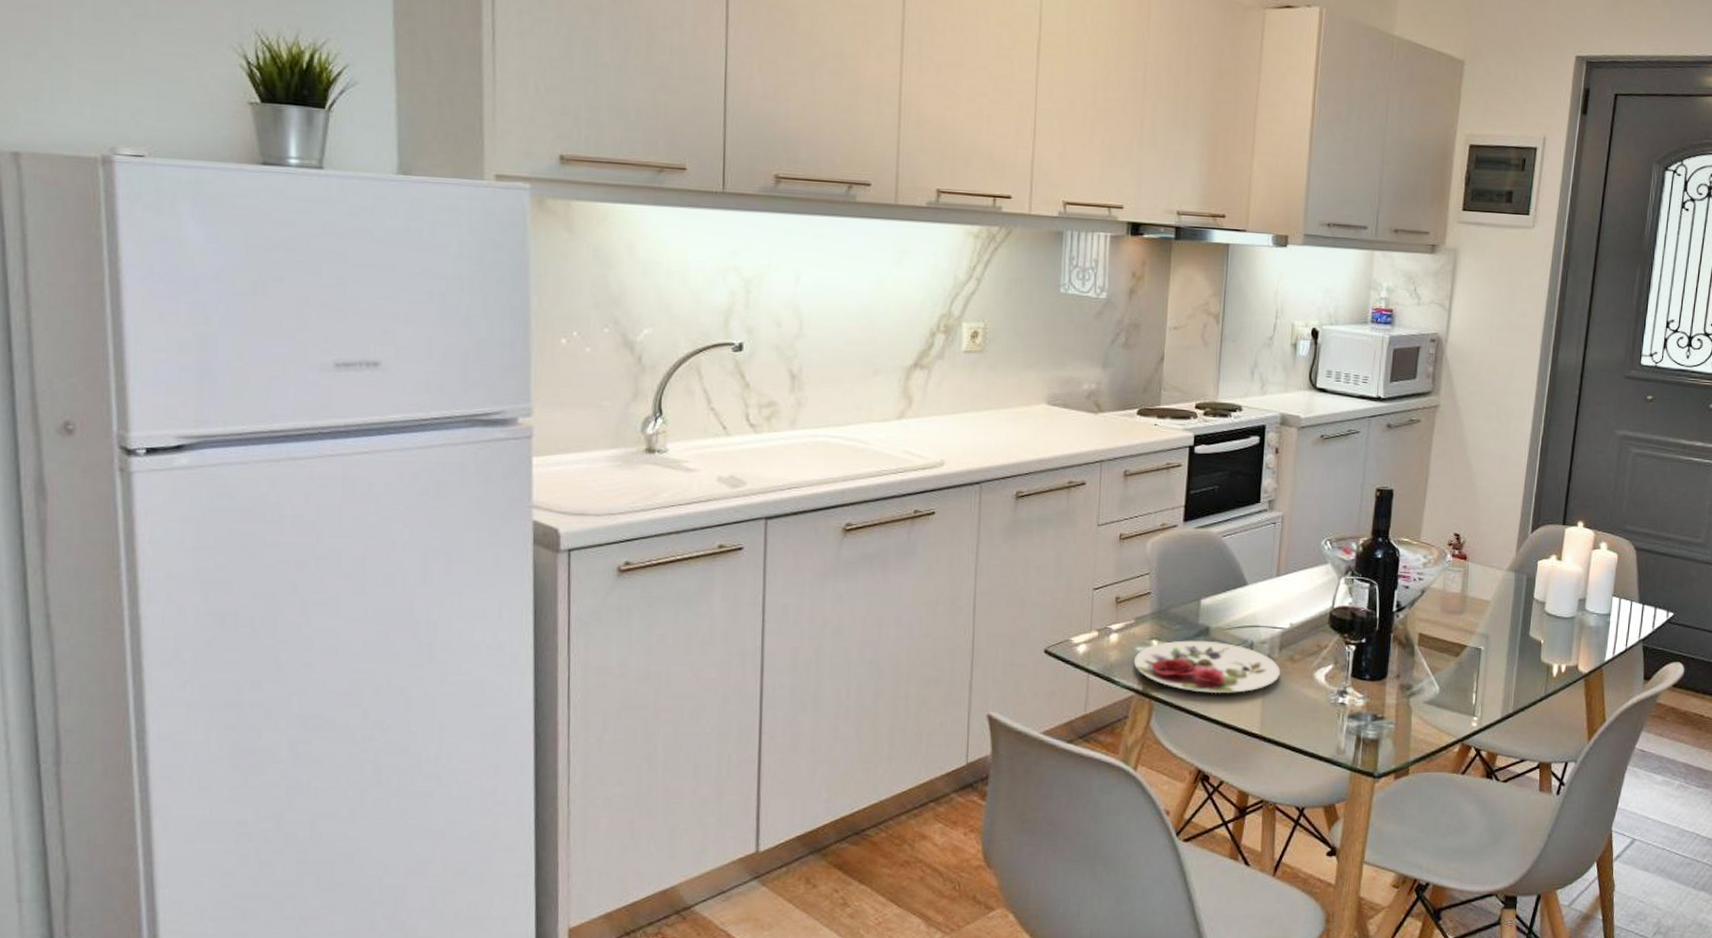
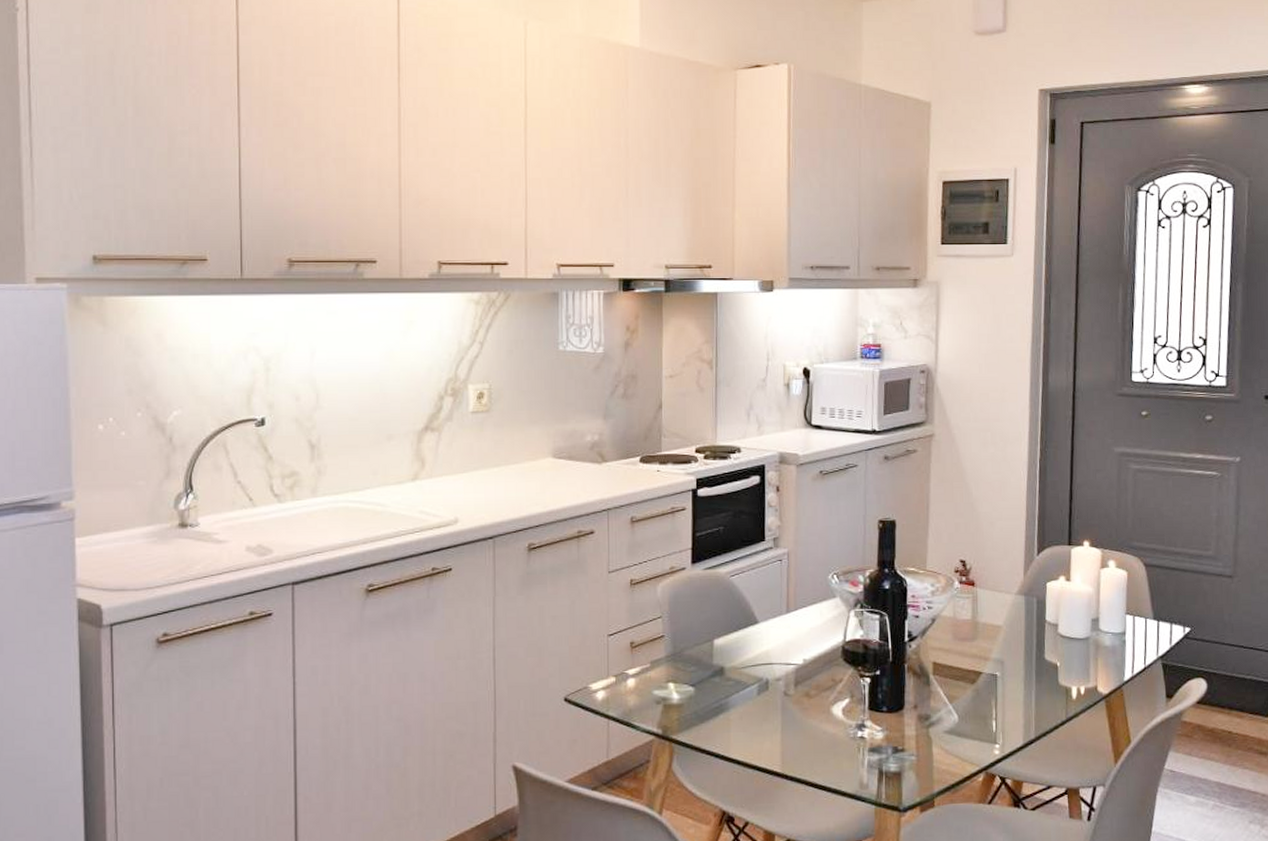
plate: present [1133,640,1281,694] -> none [651,680,797,734]

